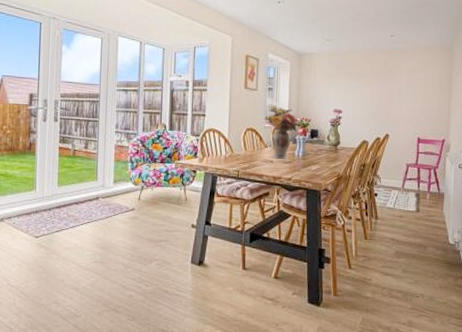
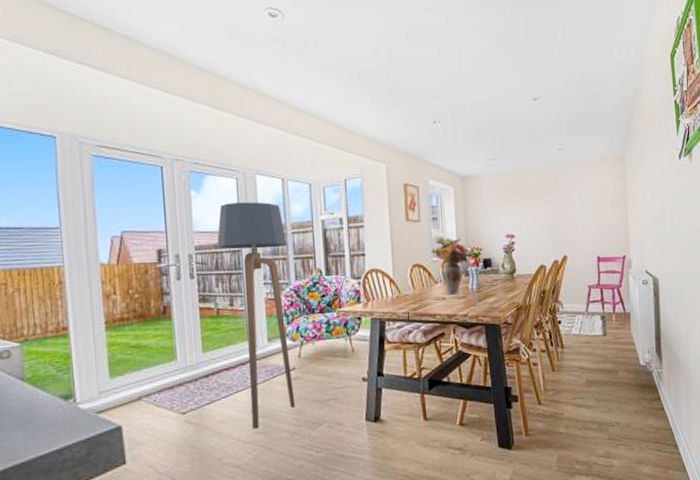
floor lamp: none [79,59,140,259] -> present [217,202,296,429]

